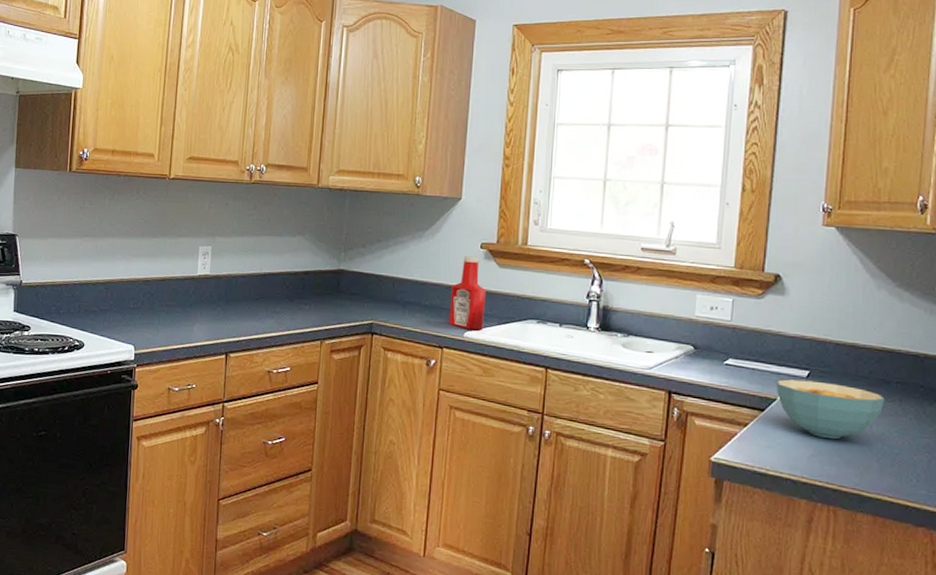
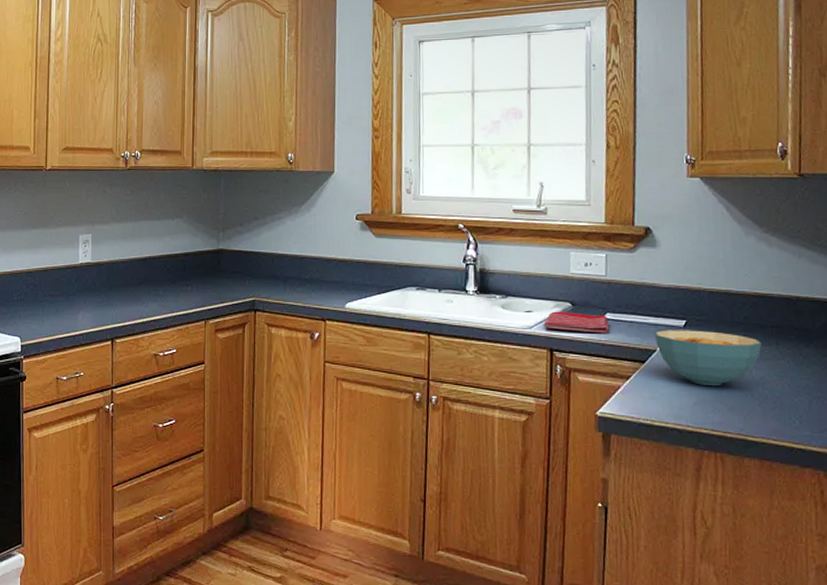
ketchup bottle: present [448,256,486,331] -> none [329,228,365,301]
dish towel: none [664,353,731,379] -> present [544,311,609,334]

